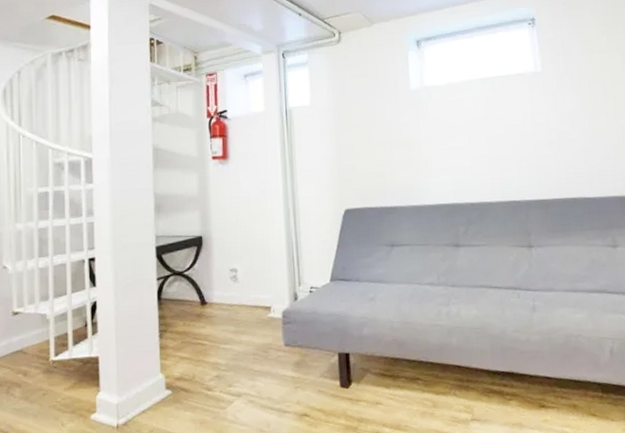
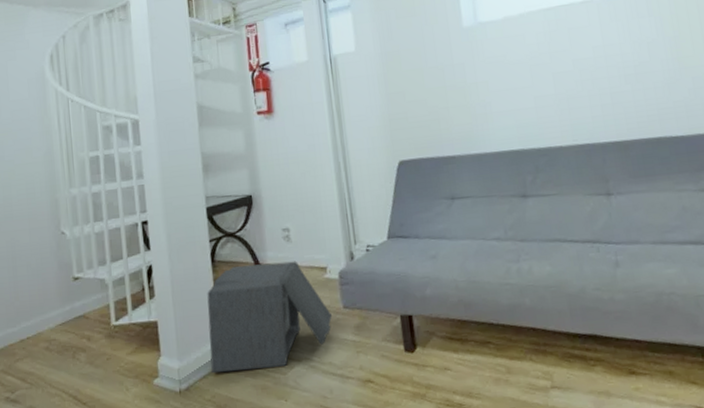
ottoman: none [150,300,274,409] -> present [207,261,333,374]

